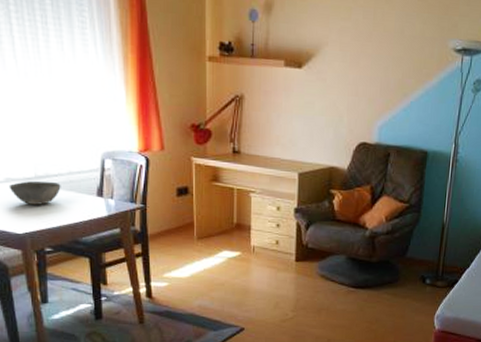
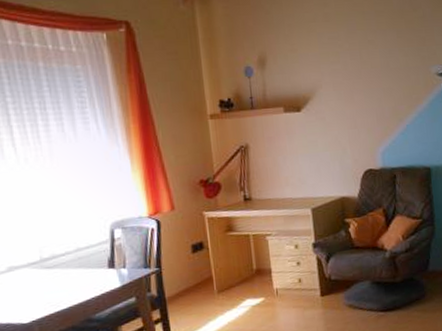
bowl: present [8,181,61,205] -> none [12,262,69,291]

